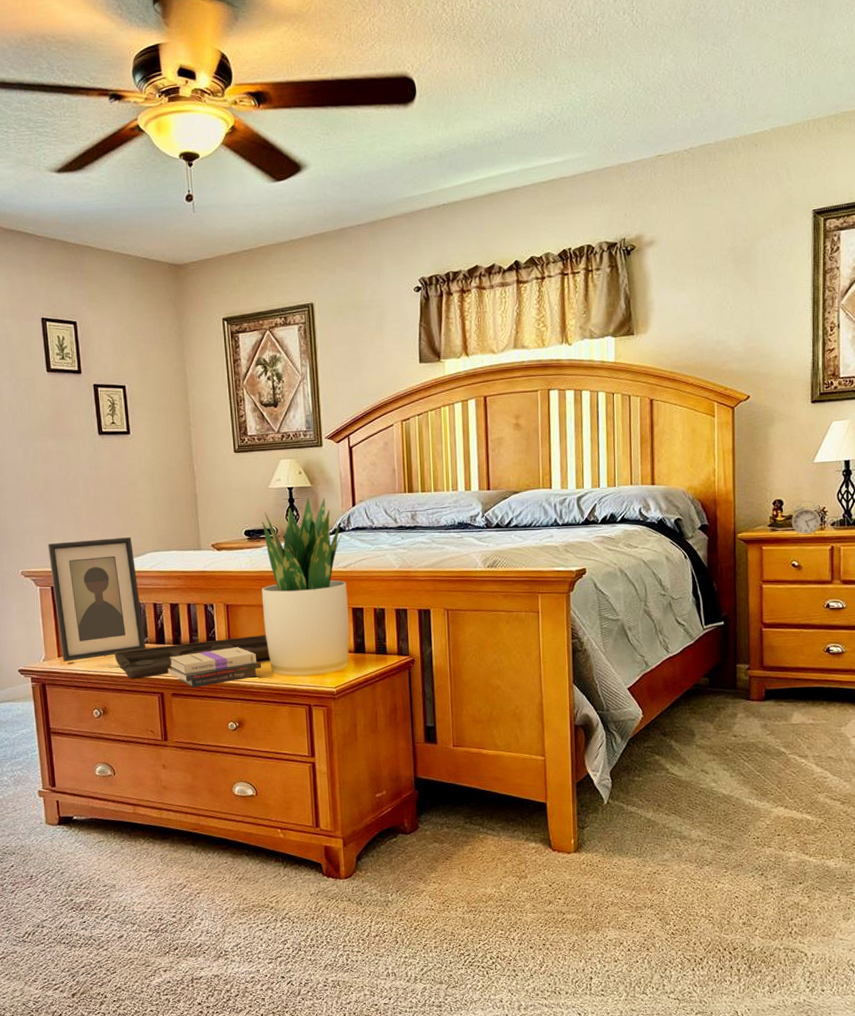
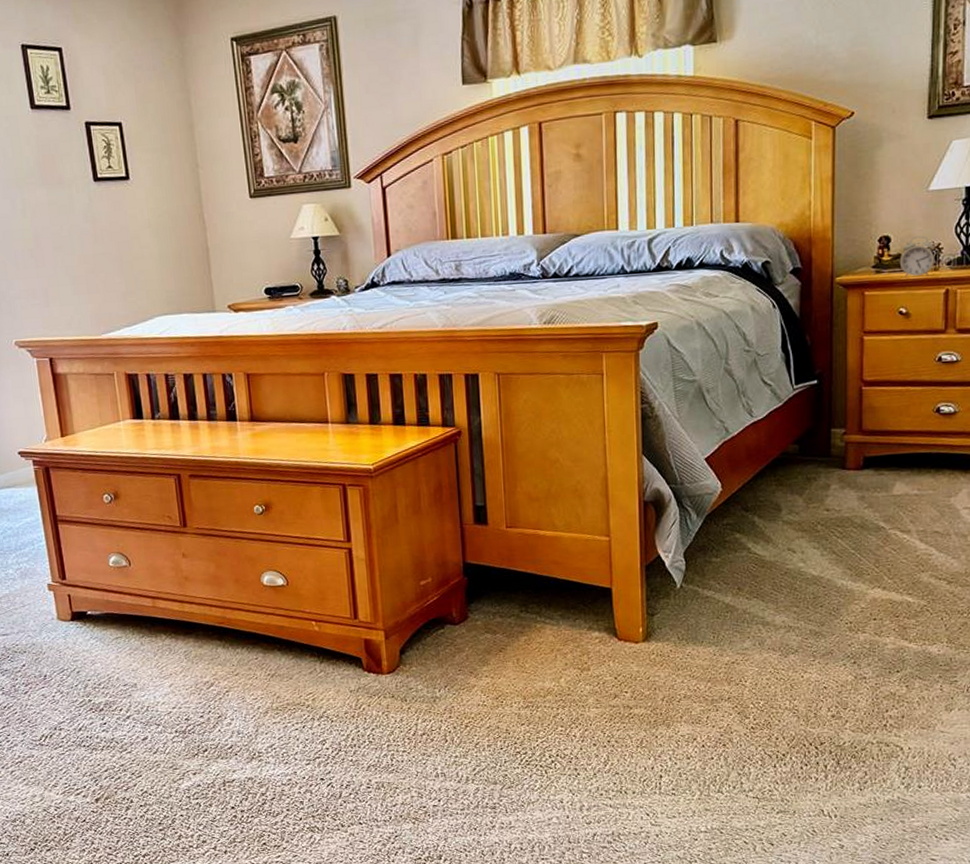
picture frame: present [48,537,146,663] -> none [43,299,158,443]
decorative tray: present [114,635,270,680] -> none [123,407,298,461]
books: present [167,647,262,688] -> none [183,421,289,468]
planter: present [261,497,350,677] -> none [284,248,388,453]

